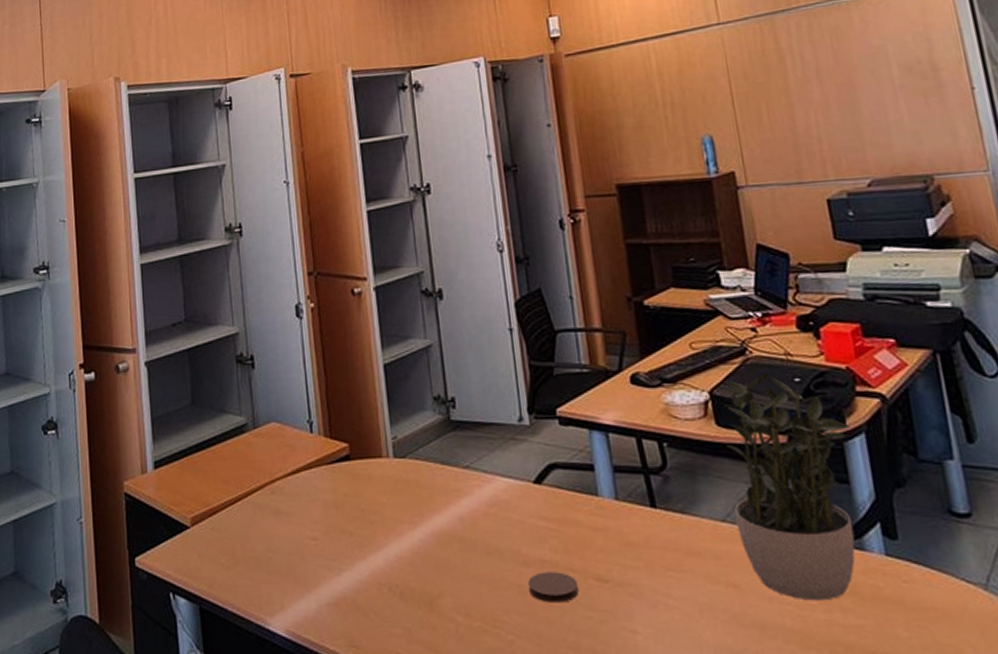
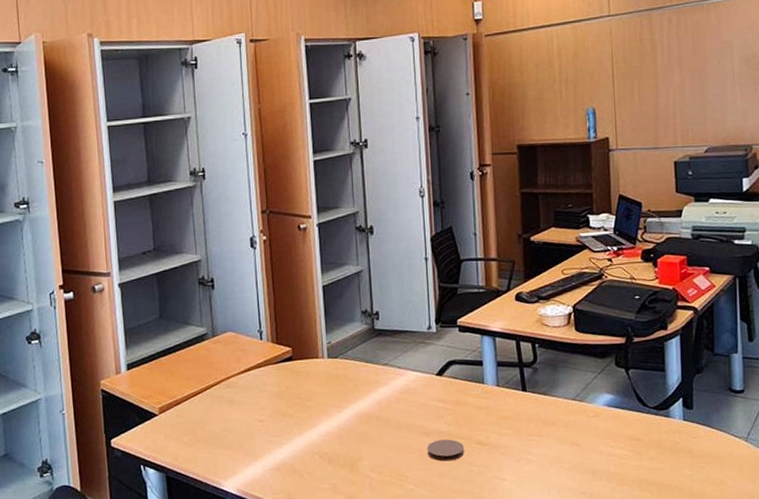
potted plant: present [724,372,855,601] -> none [582,291,671,453]

